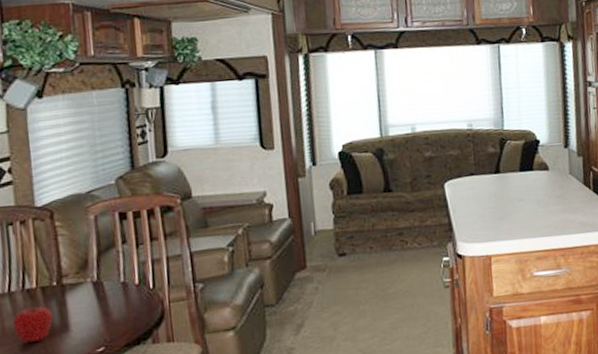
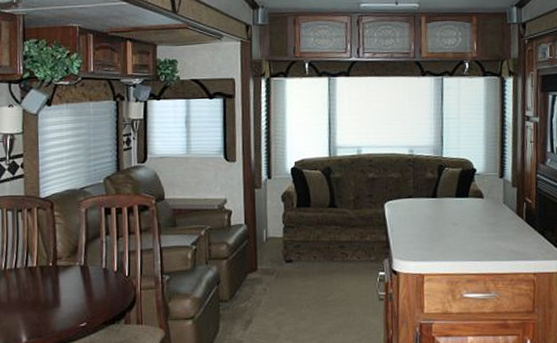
apple: present [12,306,53,343] -> none [16,282,48,312]

